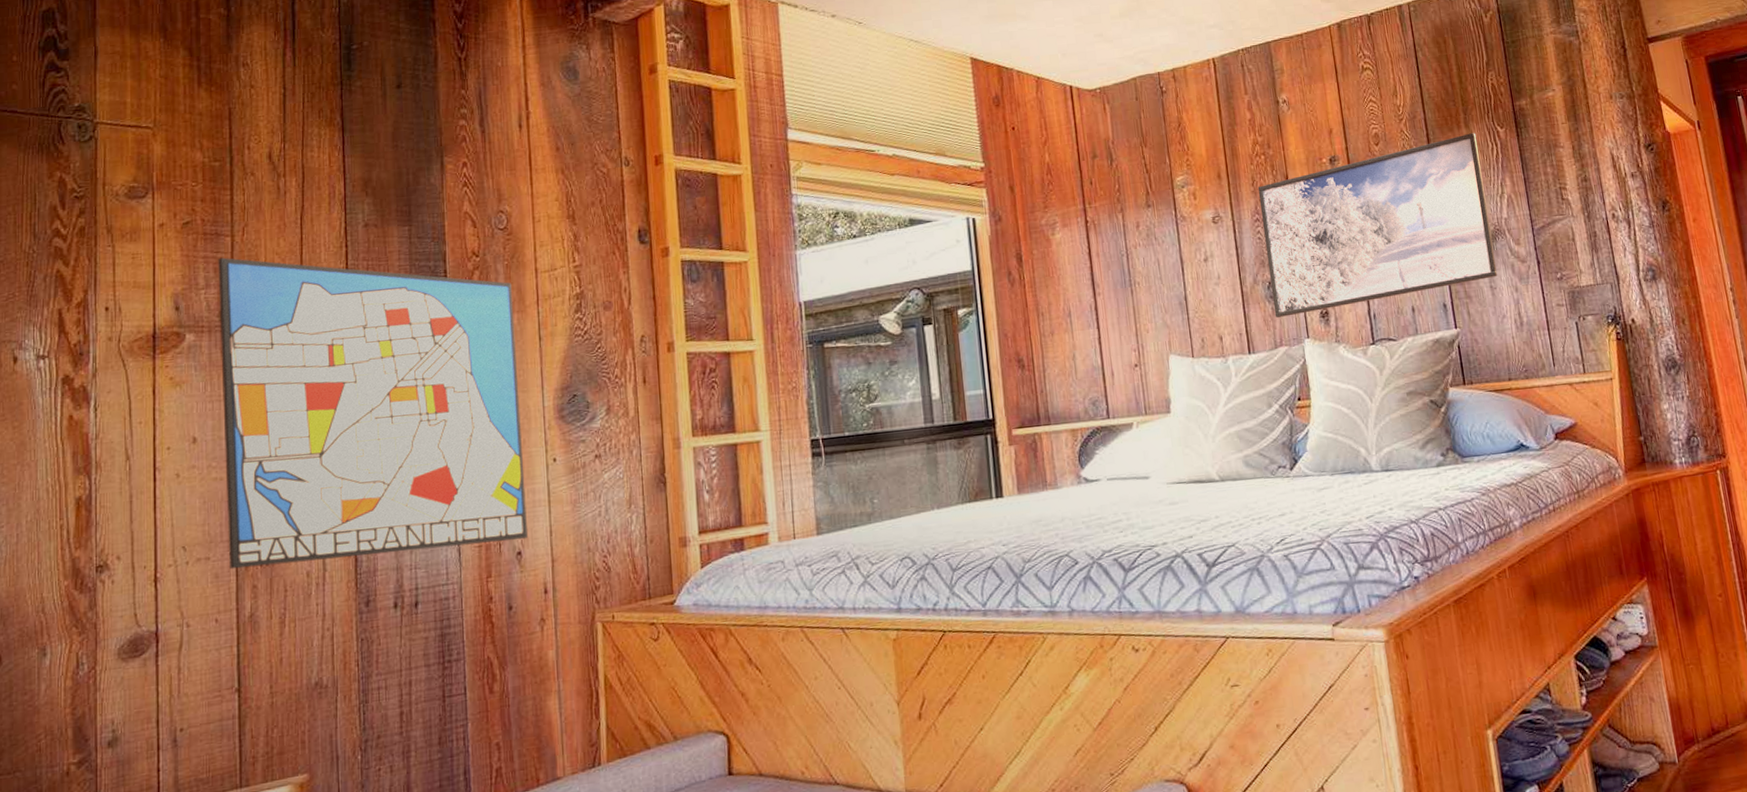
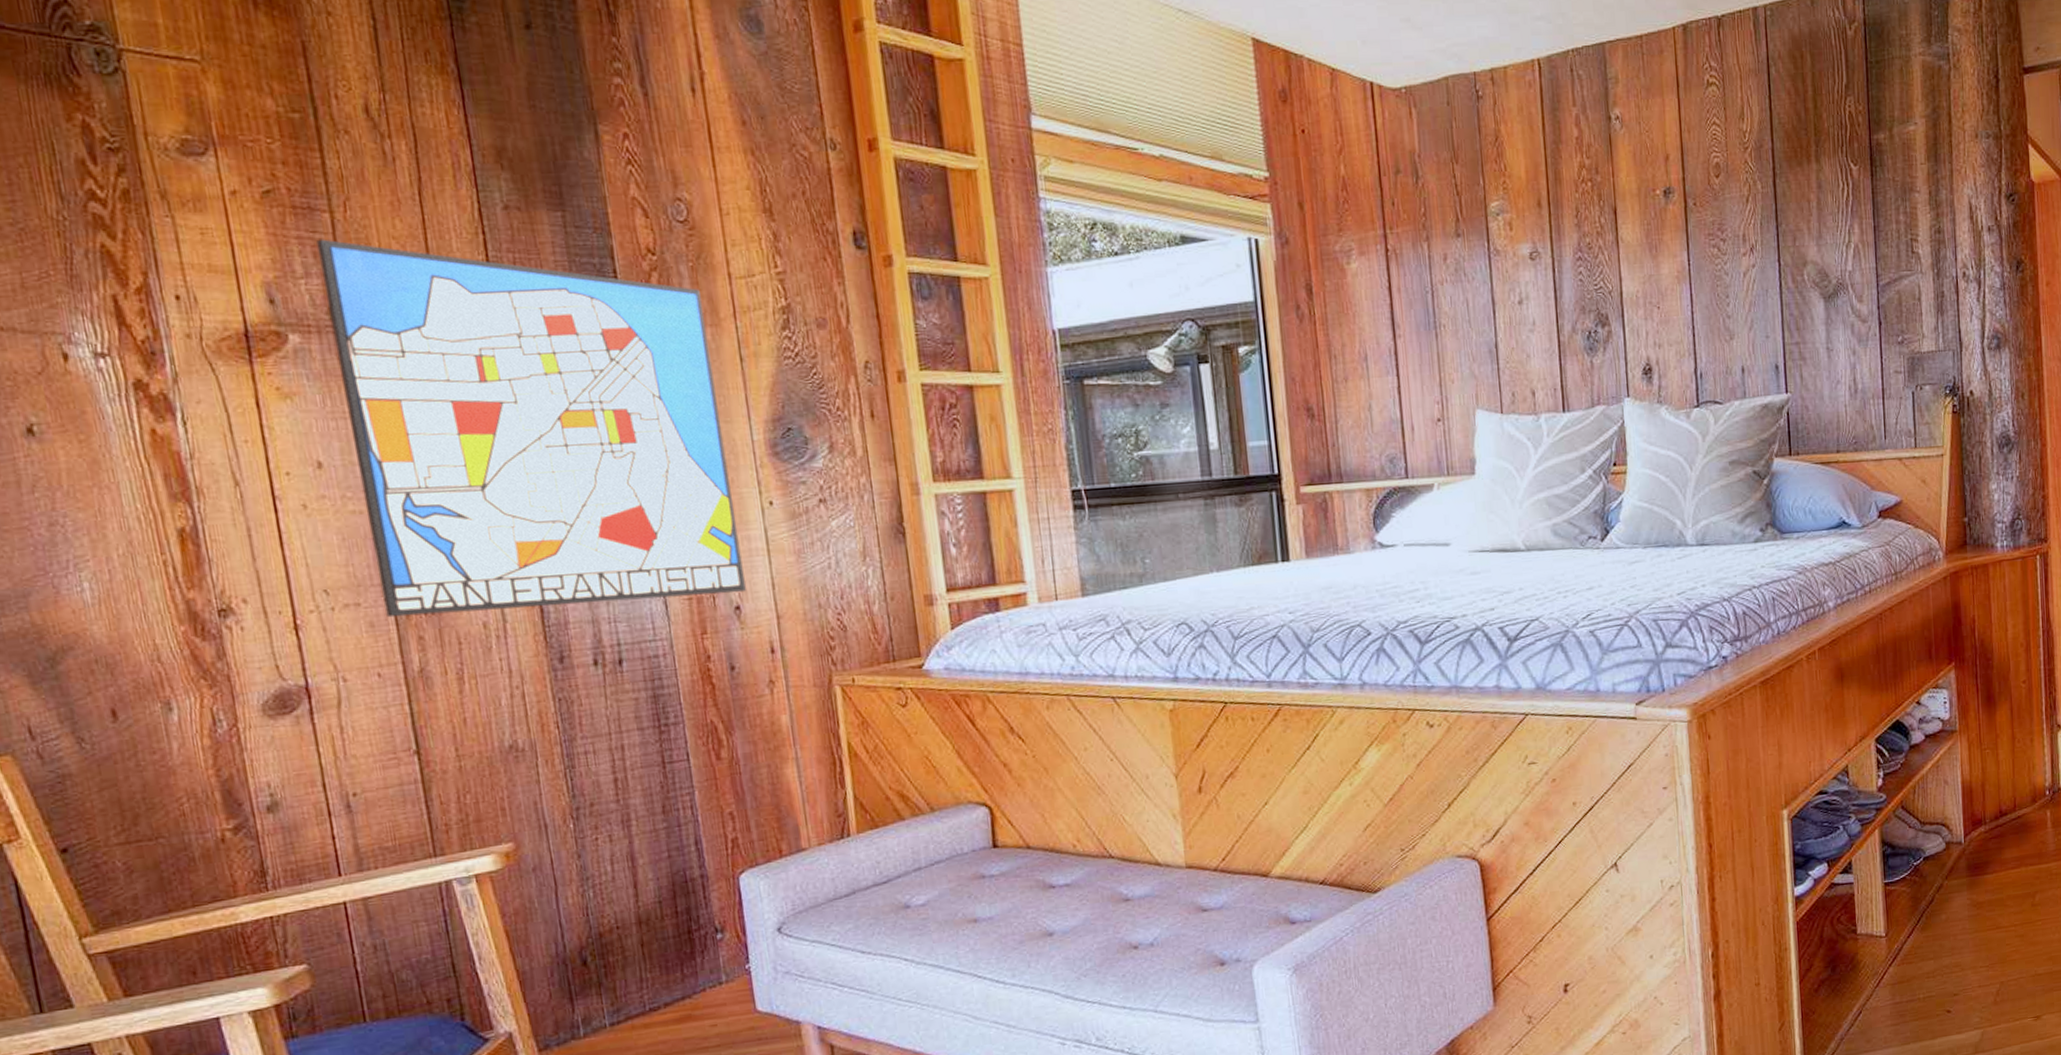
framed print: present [1257,133,1498,319] -> none [1582,169,1836,374]

